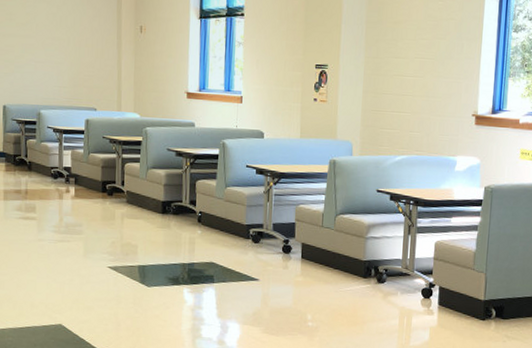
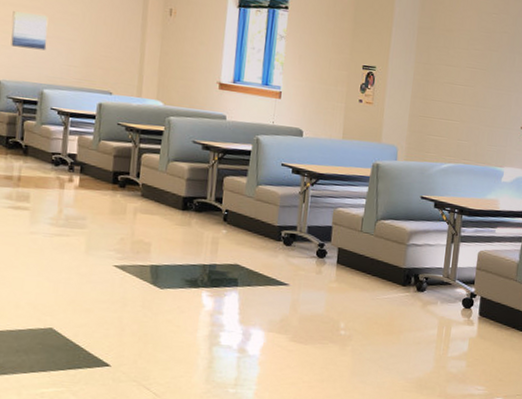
wall art: none [11,41,40,75] -> present [11,11,49,51]

